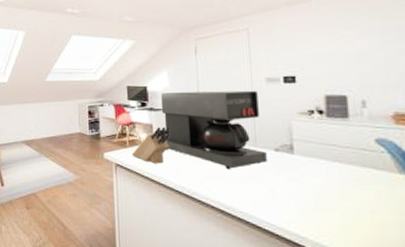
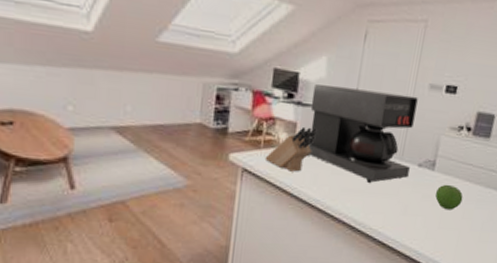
fruit: none [302,166,337,192] -> present [435,184,463,210]

